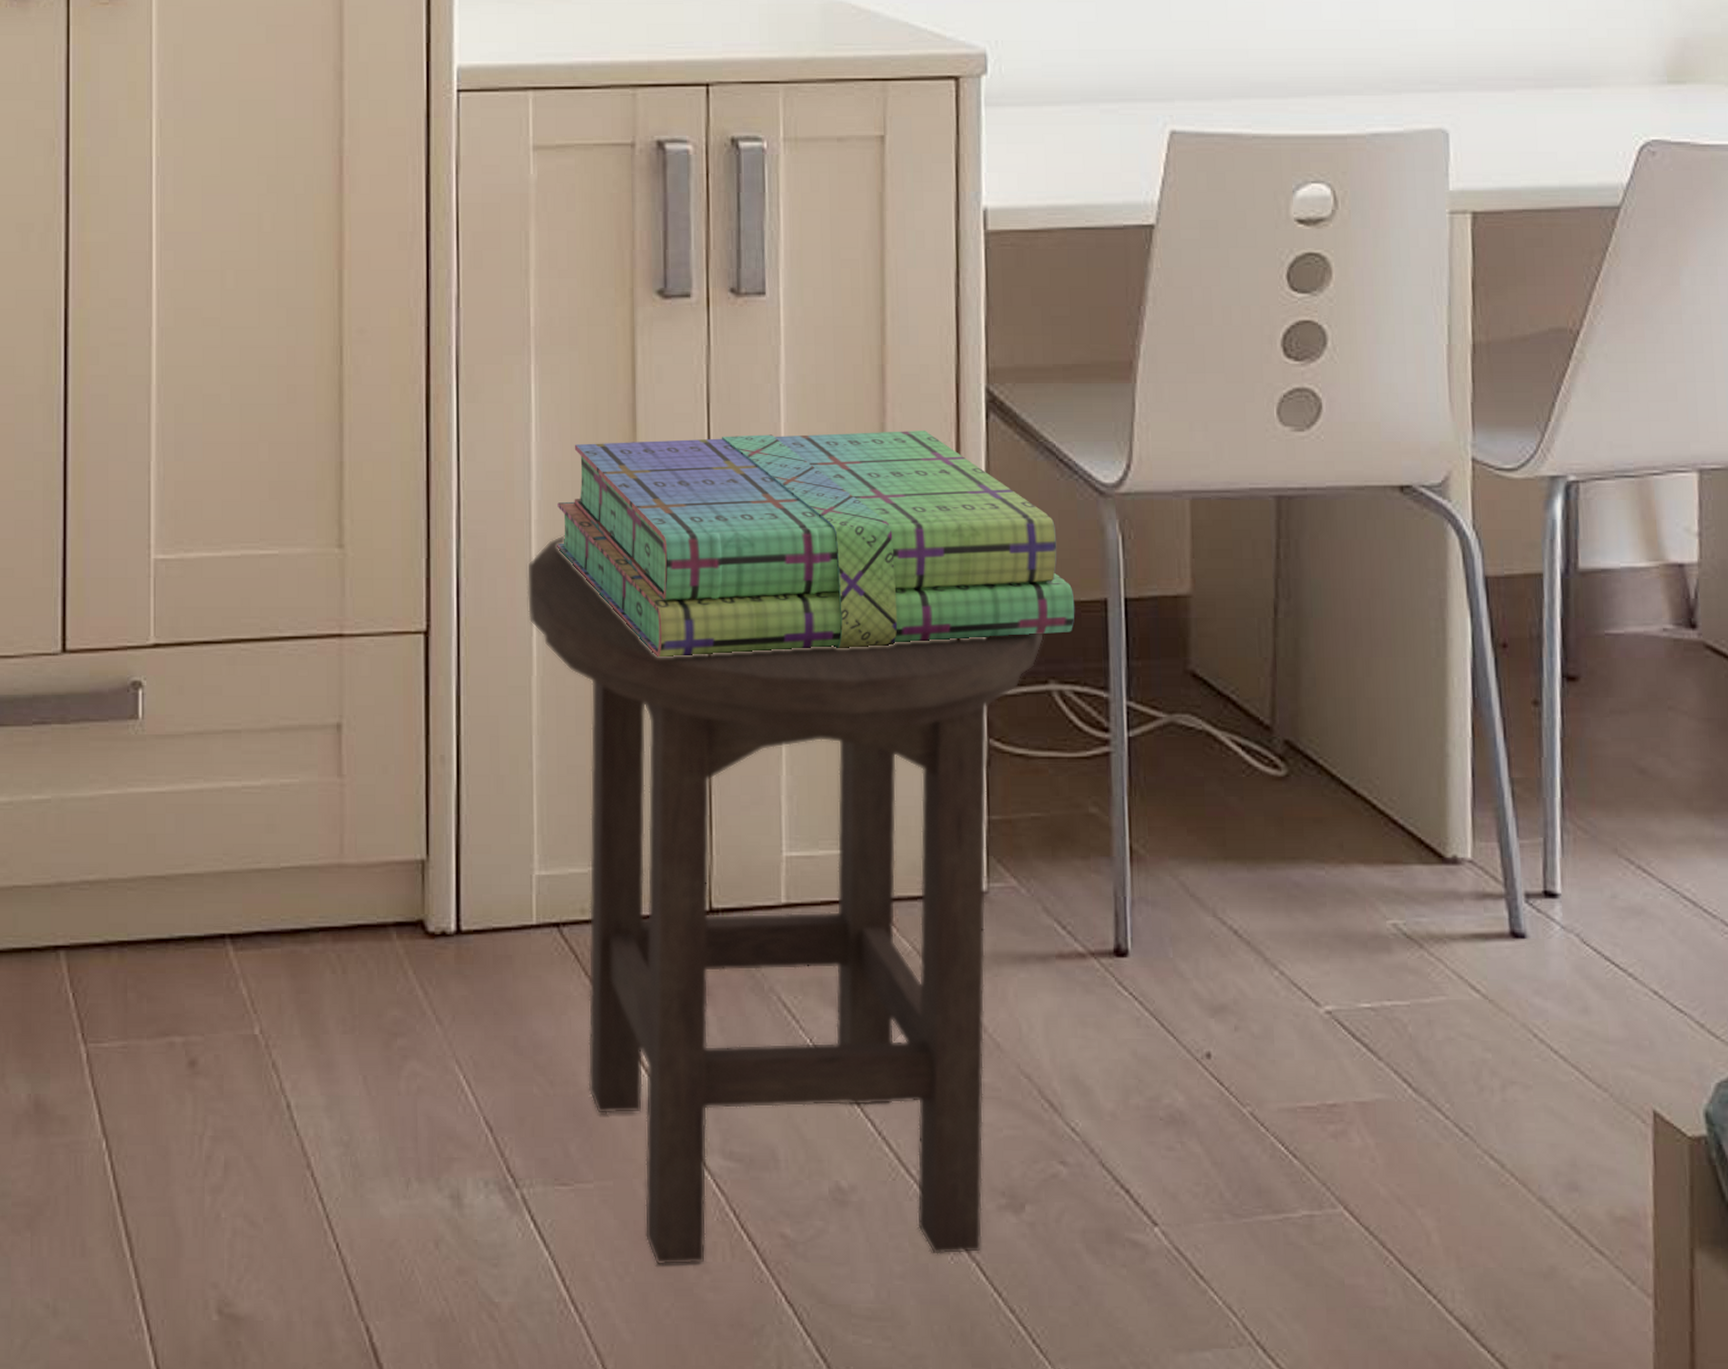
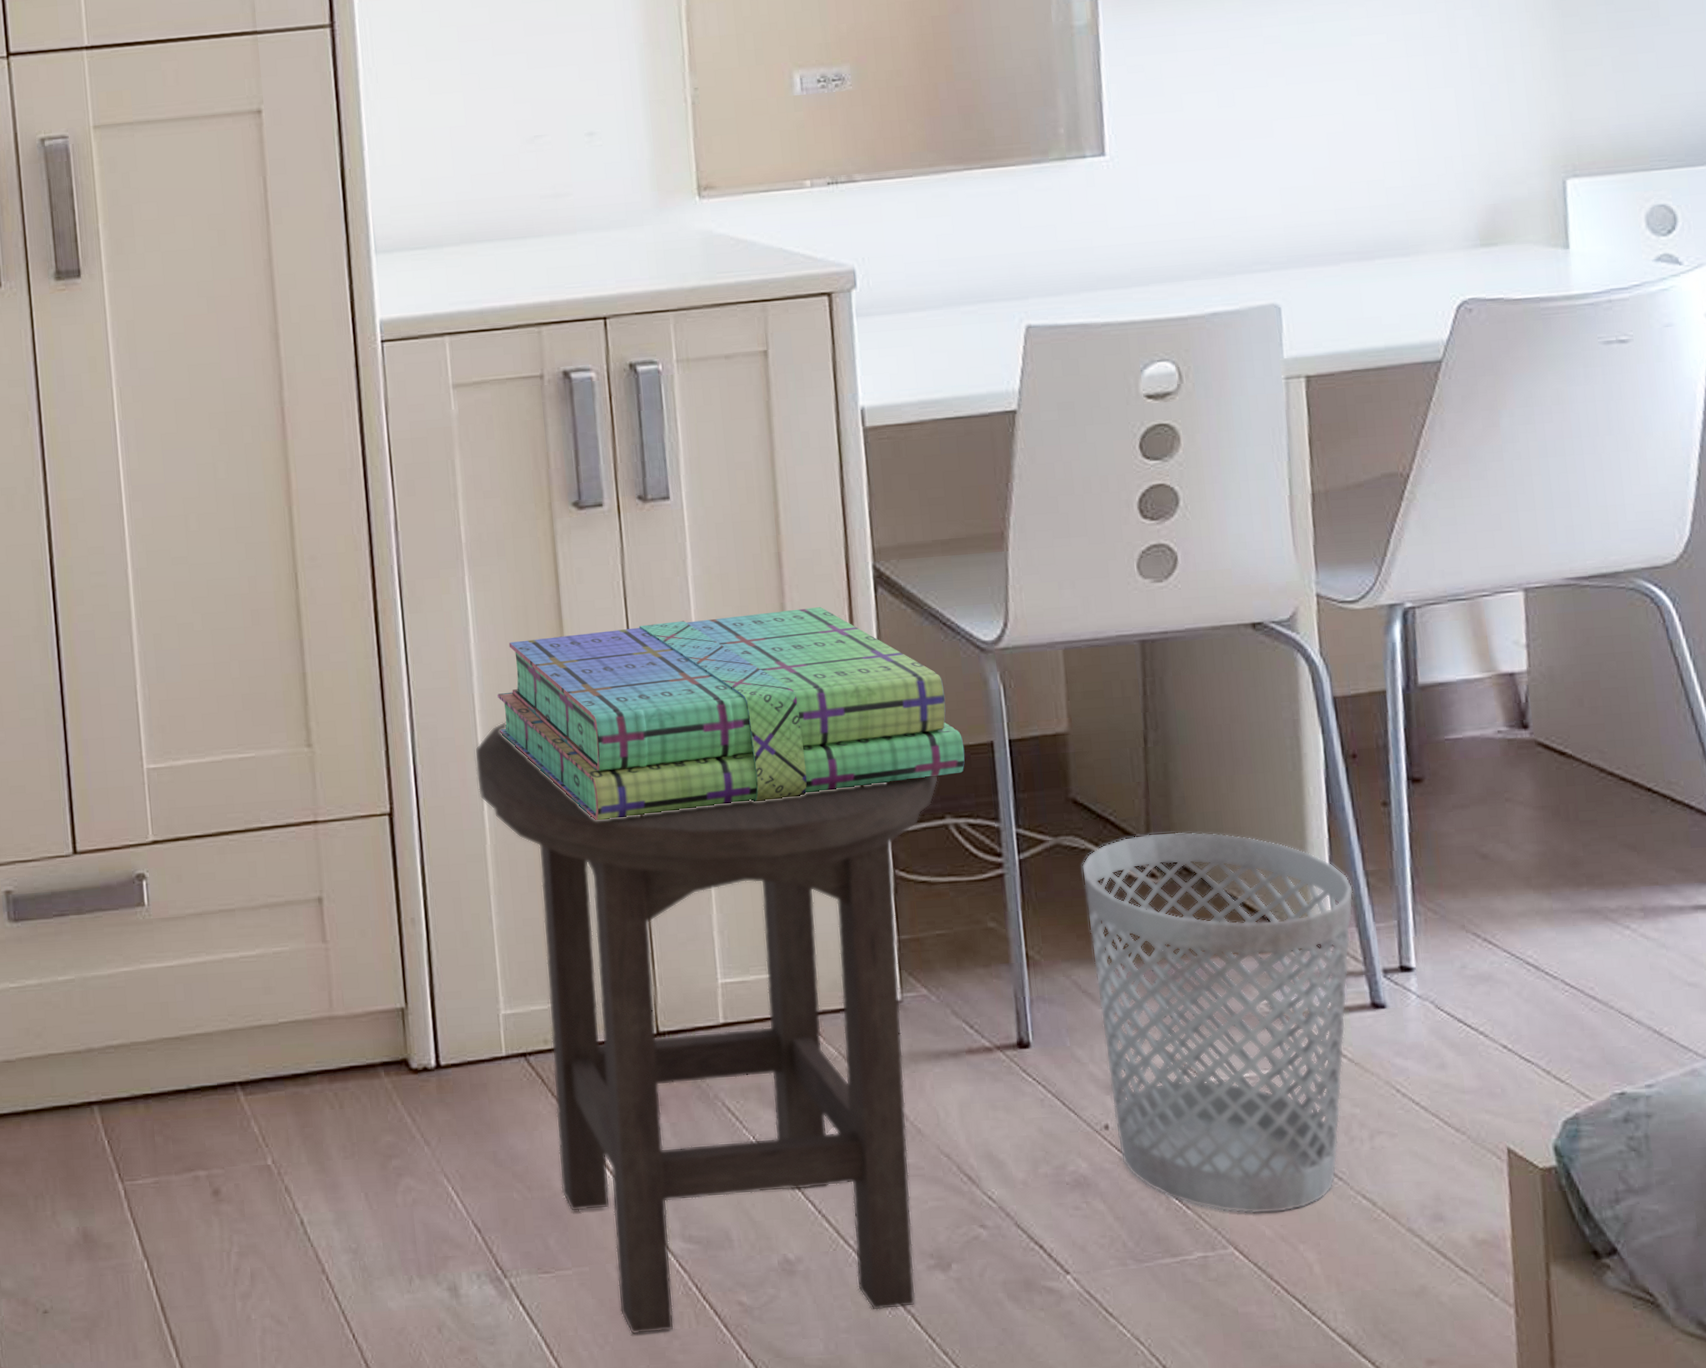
wastebasket: none [1197,718,1496,1170] -> present [1081,831,1354,1214]

